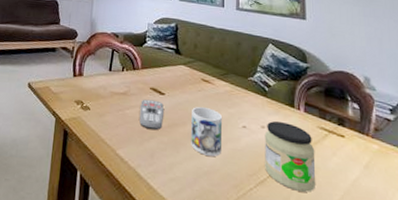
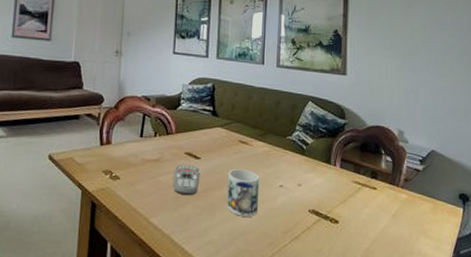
jar: present [265,120,316,192] -> none [300,178,348,243]

